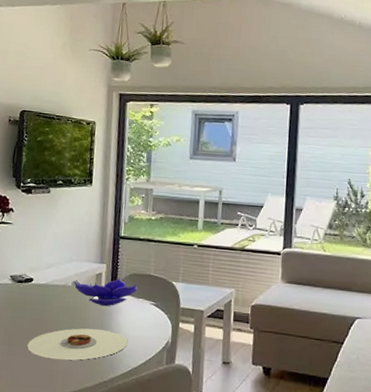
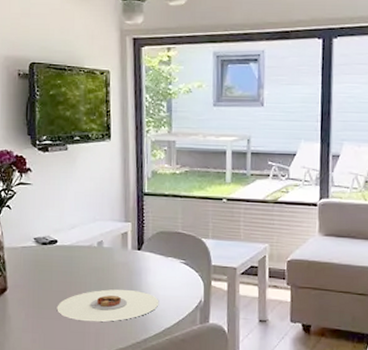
decorative bowl: present [74,277,138,306] -> none [99,236,166,266]

